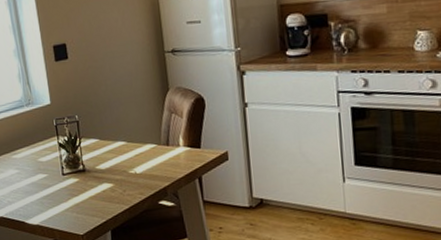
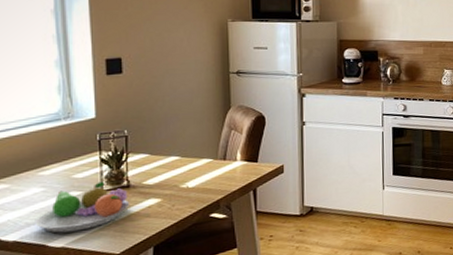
fruit bowl: none [14,165,87,212] -> present [35,181,130,233]

